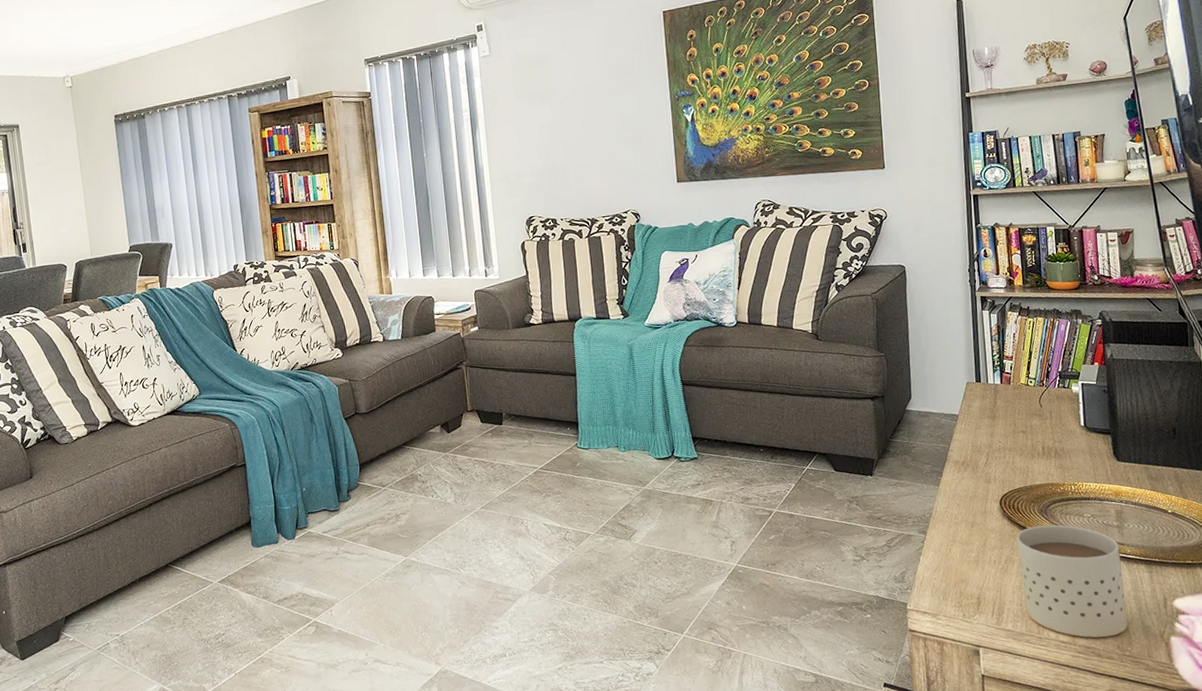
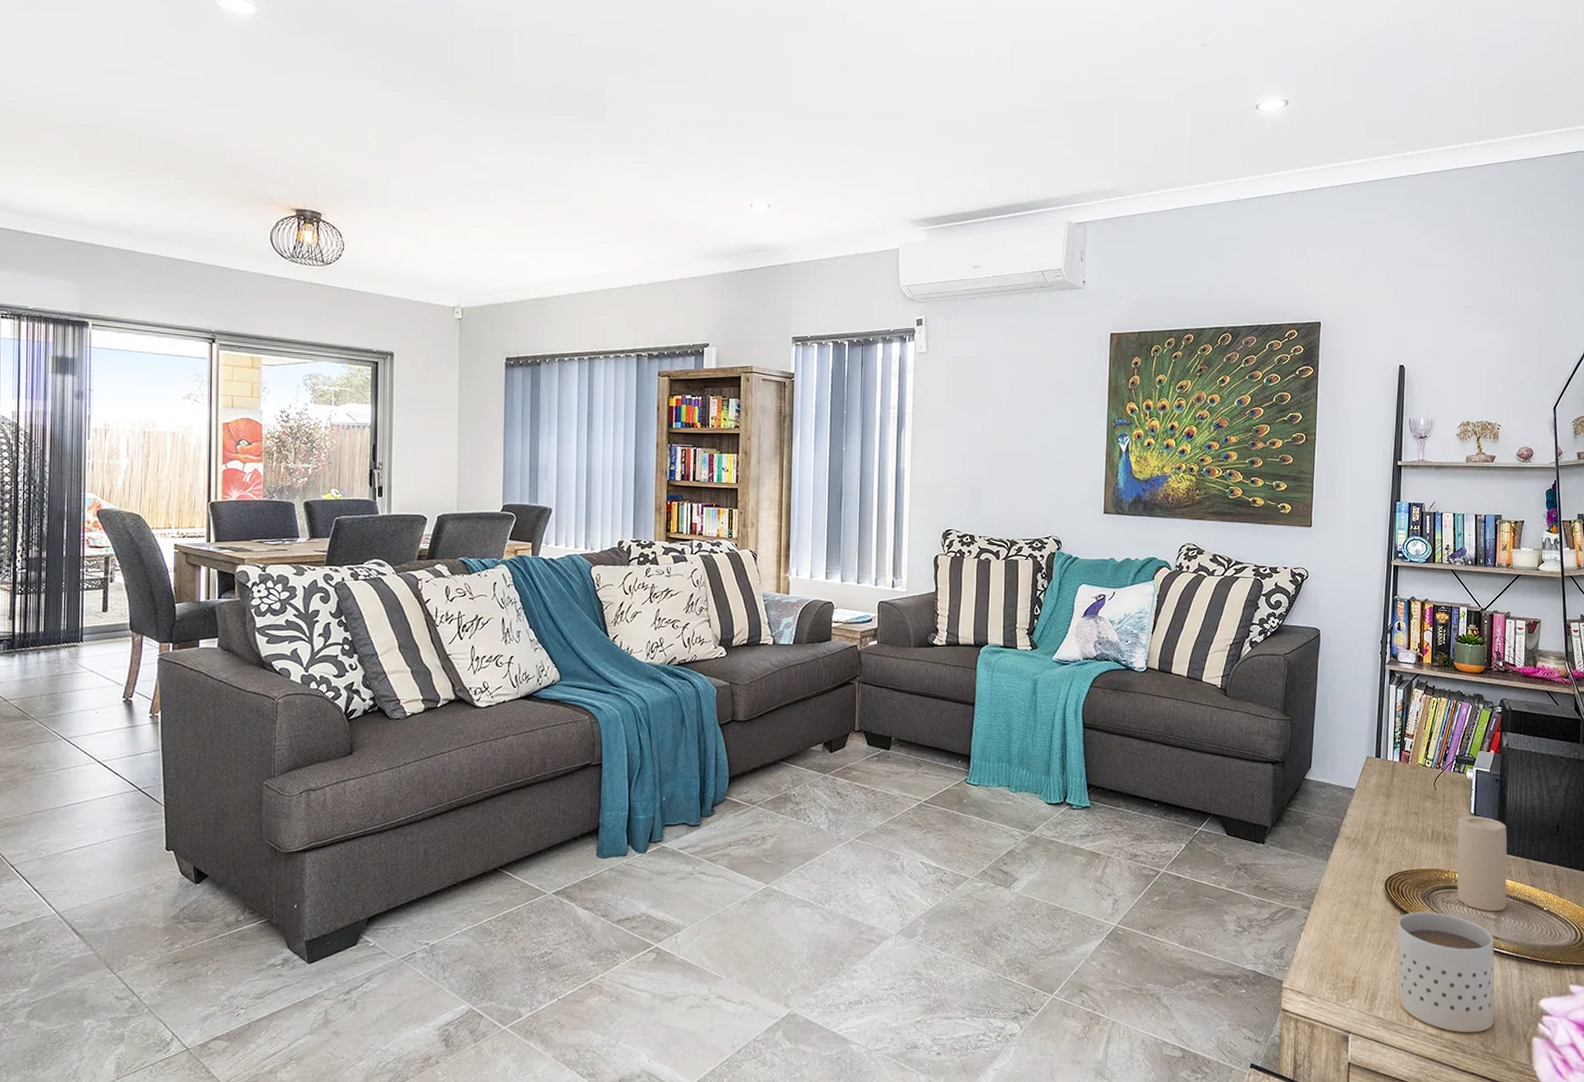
candle: none [1068,427,1128,519] -> present [1457,815,1507,911]

